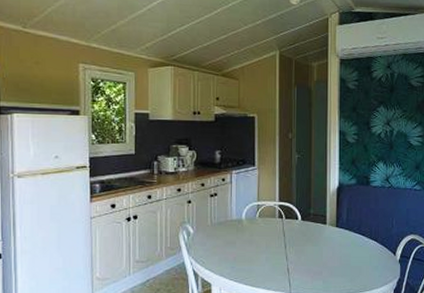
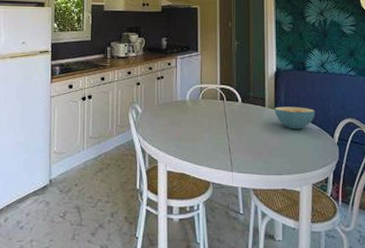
cereal bowl: none [336,224,378,248] -> present [275,106,315,130]

